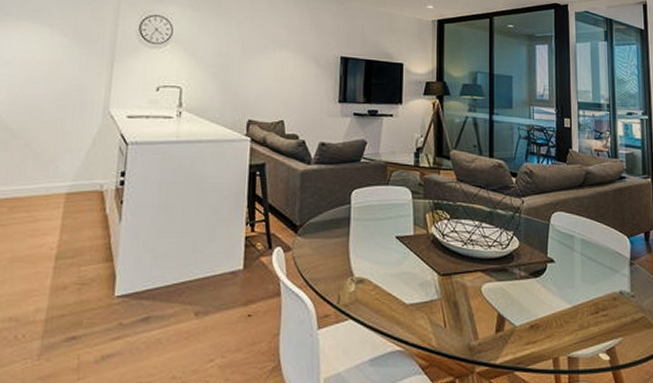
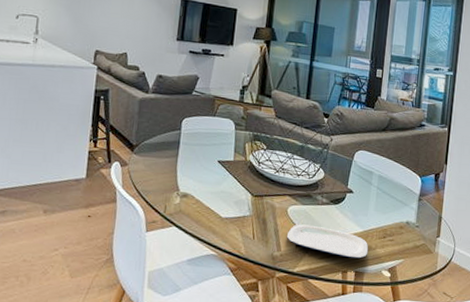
plate: none [484,305,581,341] -> present [287,224,369,259]

